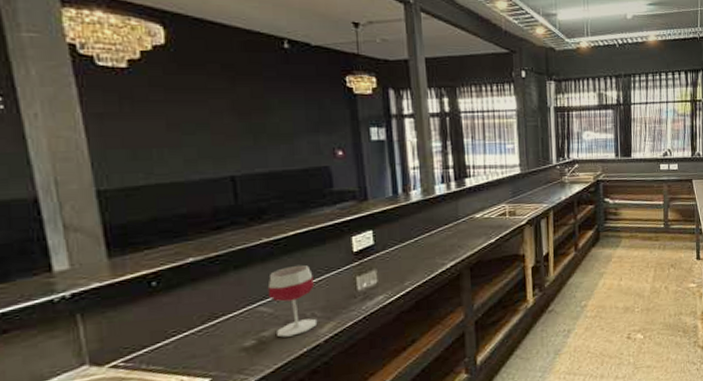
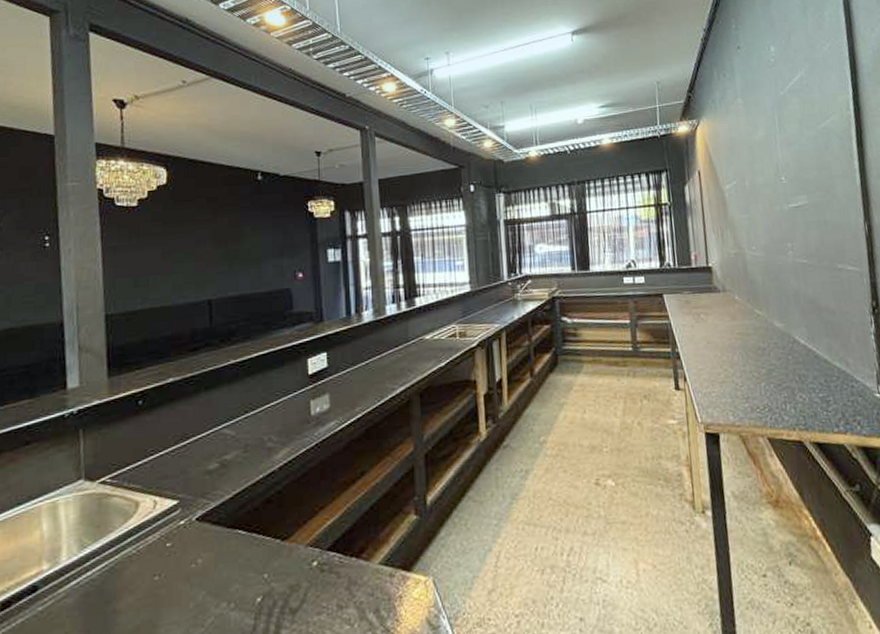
wineglass: present [267,265,318,338] -> none [232,387,274,462]

